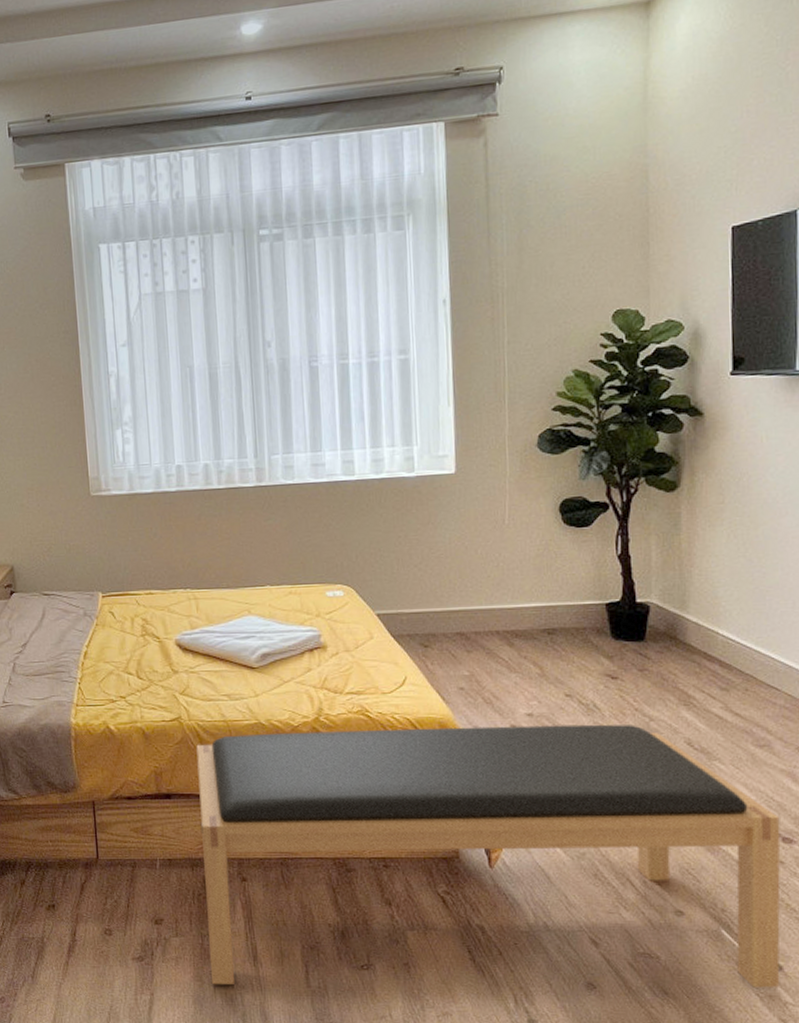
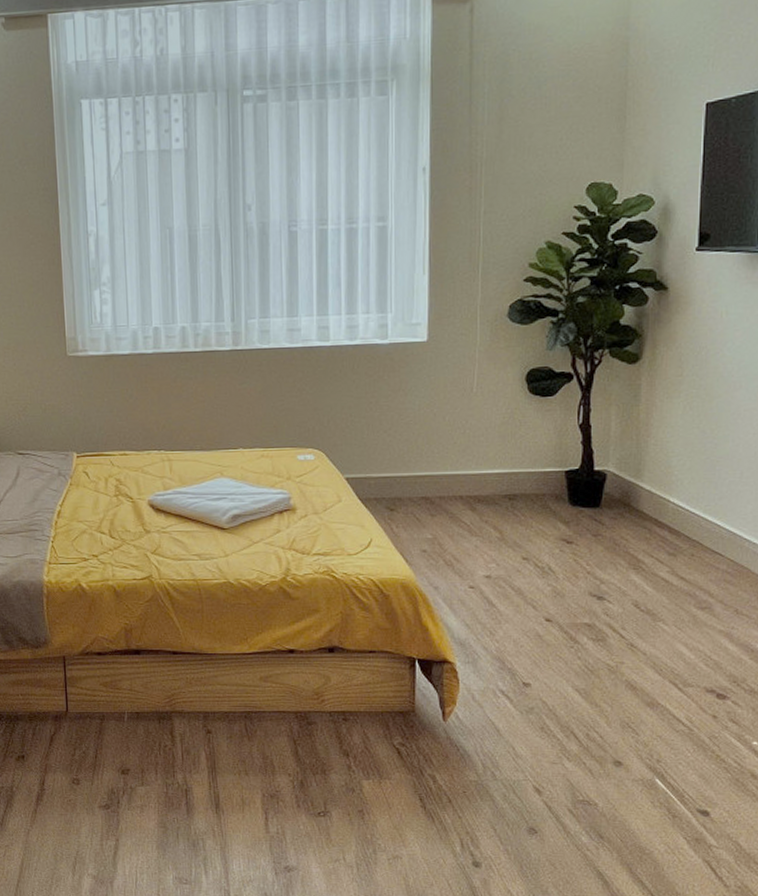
bench: present [196,724,781,988] -> none [166,586,716,832]

